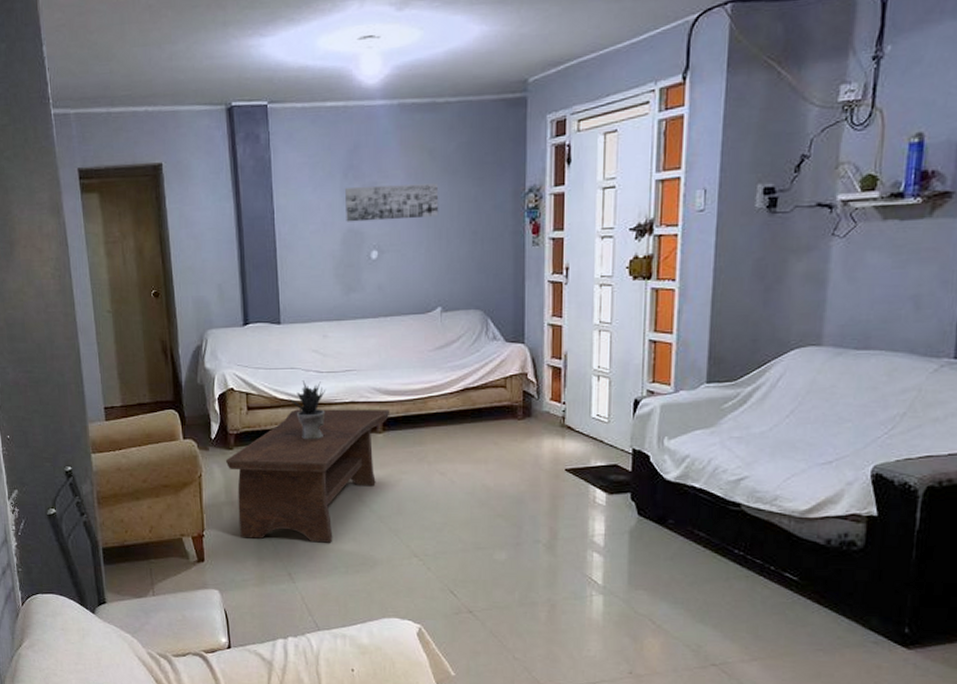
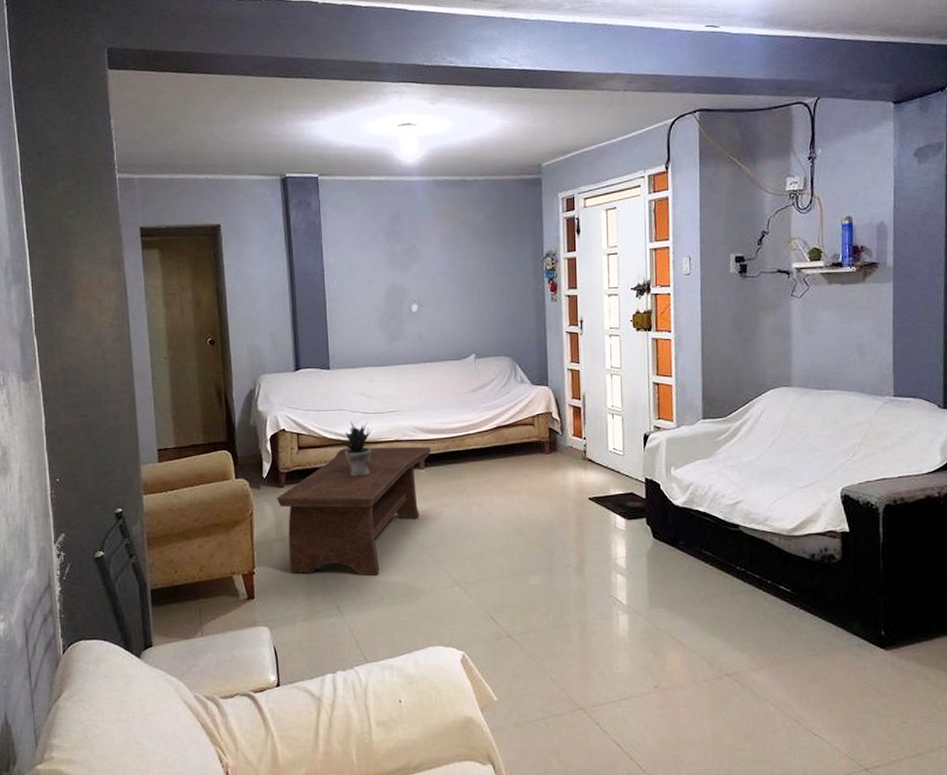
wall art: present [345,183,439,222] -> none [388,247,471,279]

